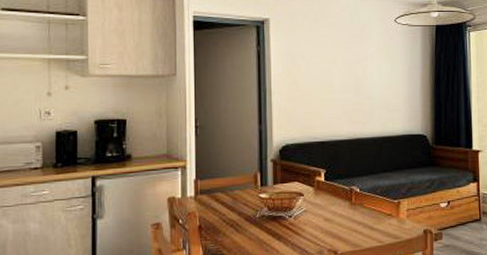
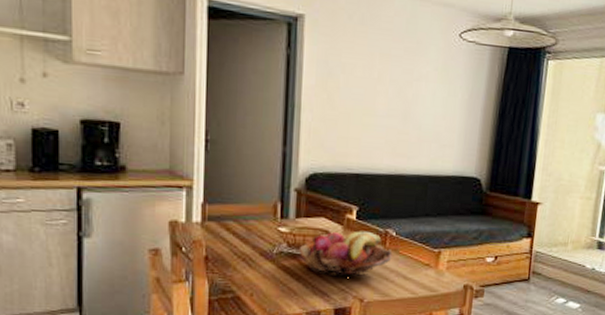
fruit basket: none [278,190,359,233] -> present [298,231,392,278]

